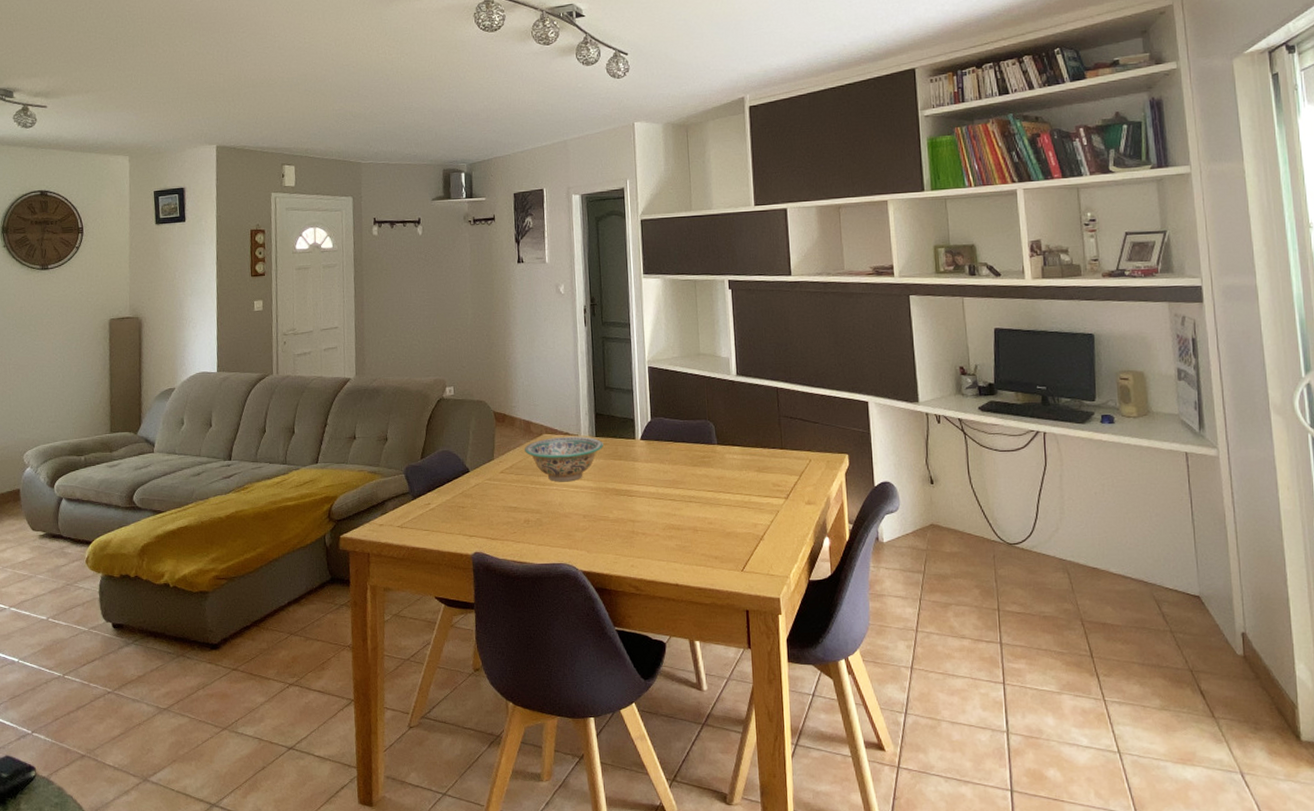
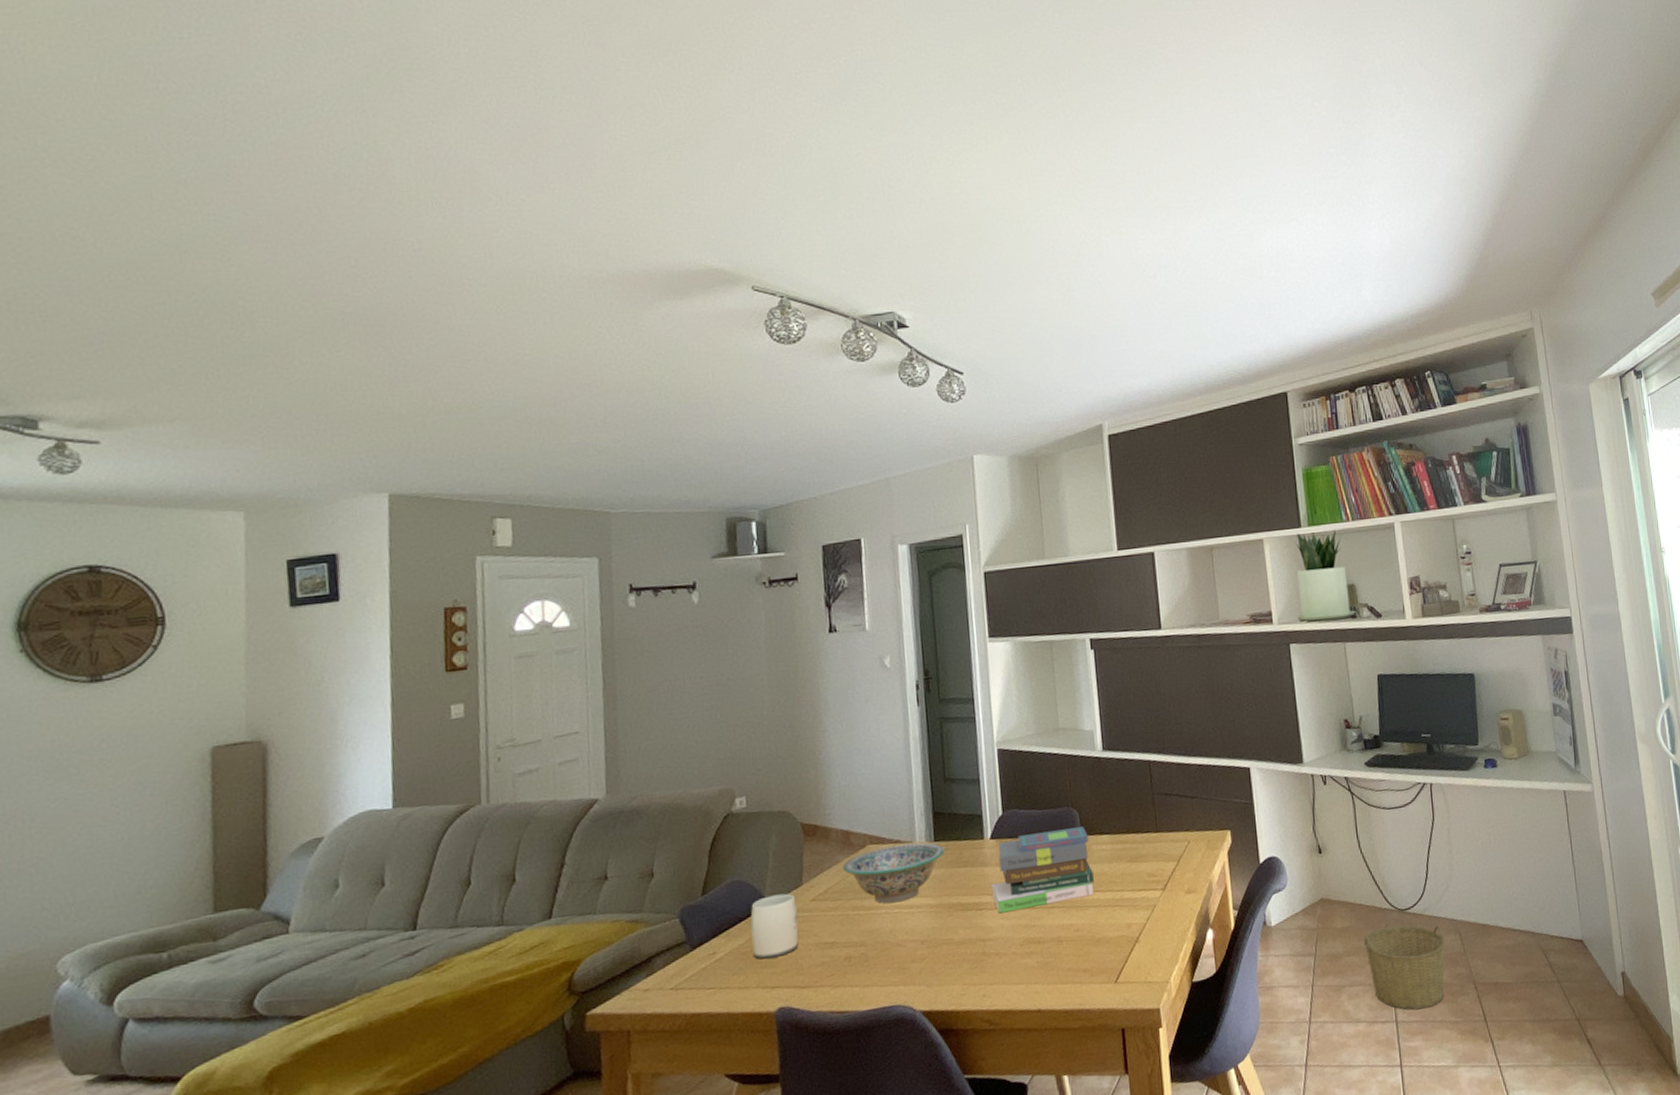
mug: none [455,464,491,513] -> present [750,893,799,960]
books: none [640,437,726,501] -> present [991,826,1094,914]
planter: none [917,194,975,277] -> present [1296,529,1356,622]
basket: none [972,557,1053,636] -> present [1364,925,1445,1010]

